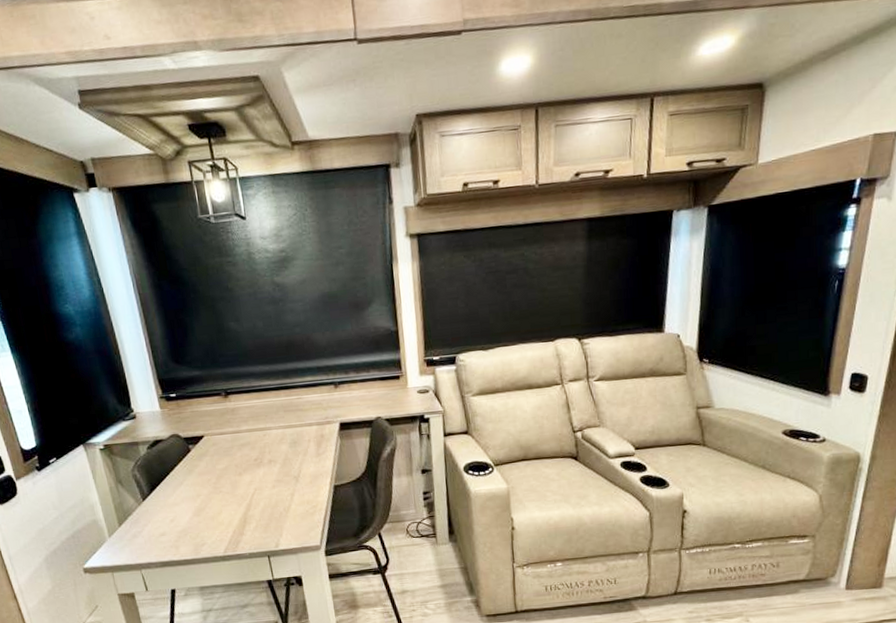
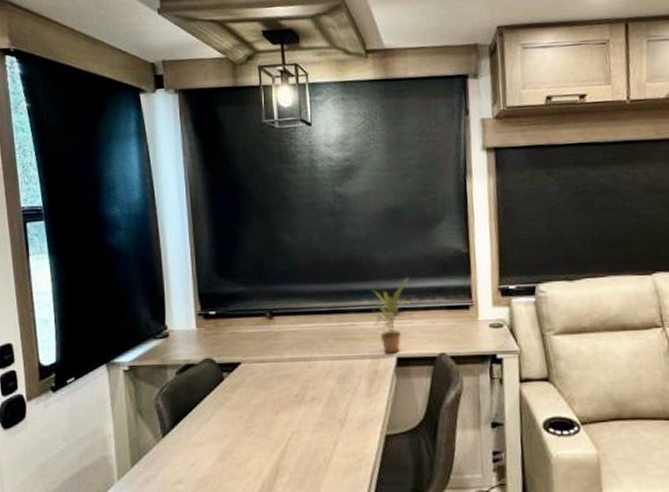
potted plant: none [314,355,350,421] -> present [372,278,413,354]

